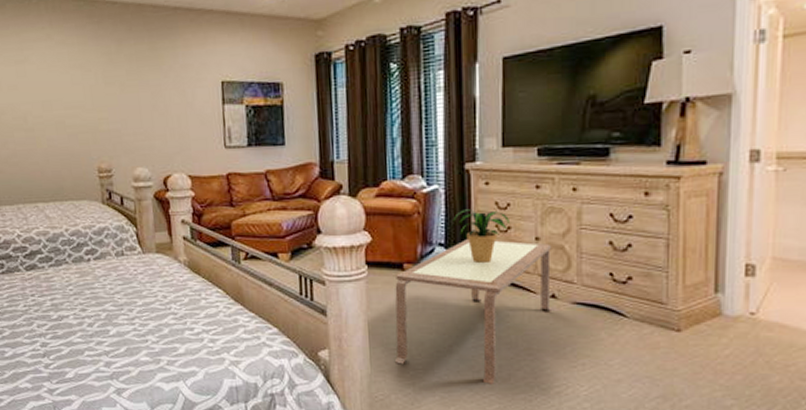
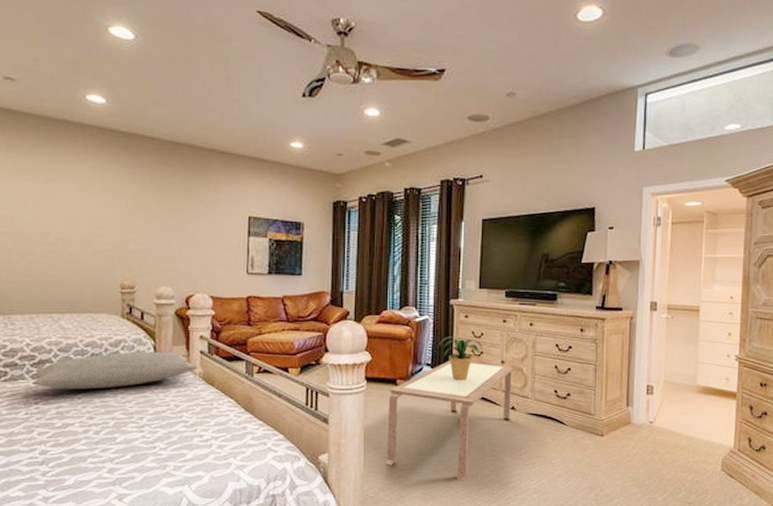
pillow: none [26,238,183,281] -> present [31,351,198,390]

